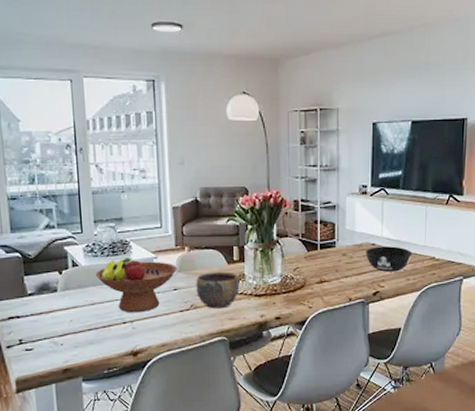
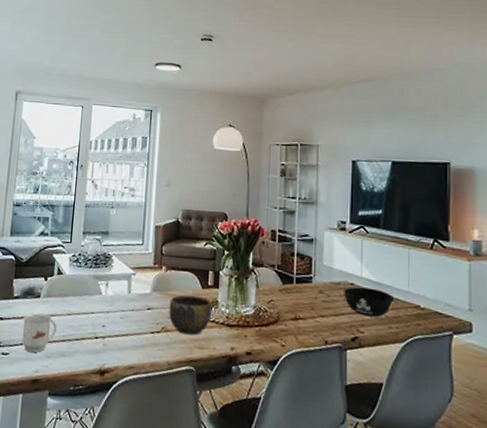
mug: none [42,307,81,345] -> present [21,313,57,353]
fruit bowl: present [95,258,178,313] -> none [76,271,154,329]

